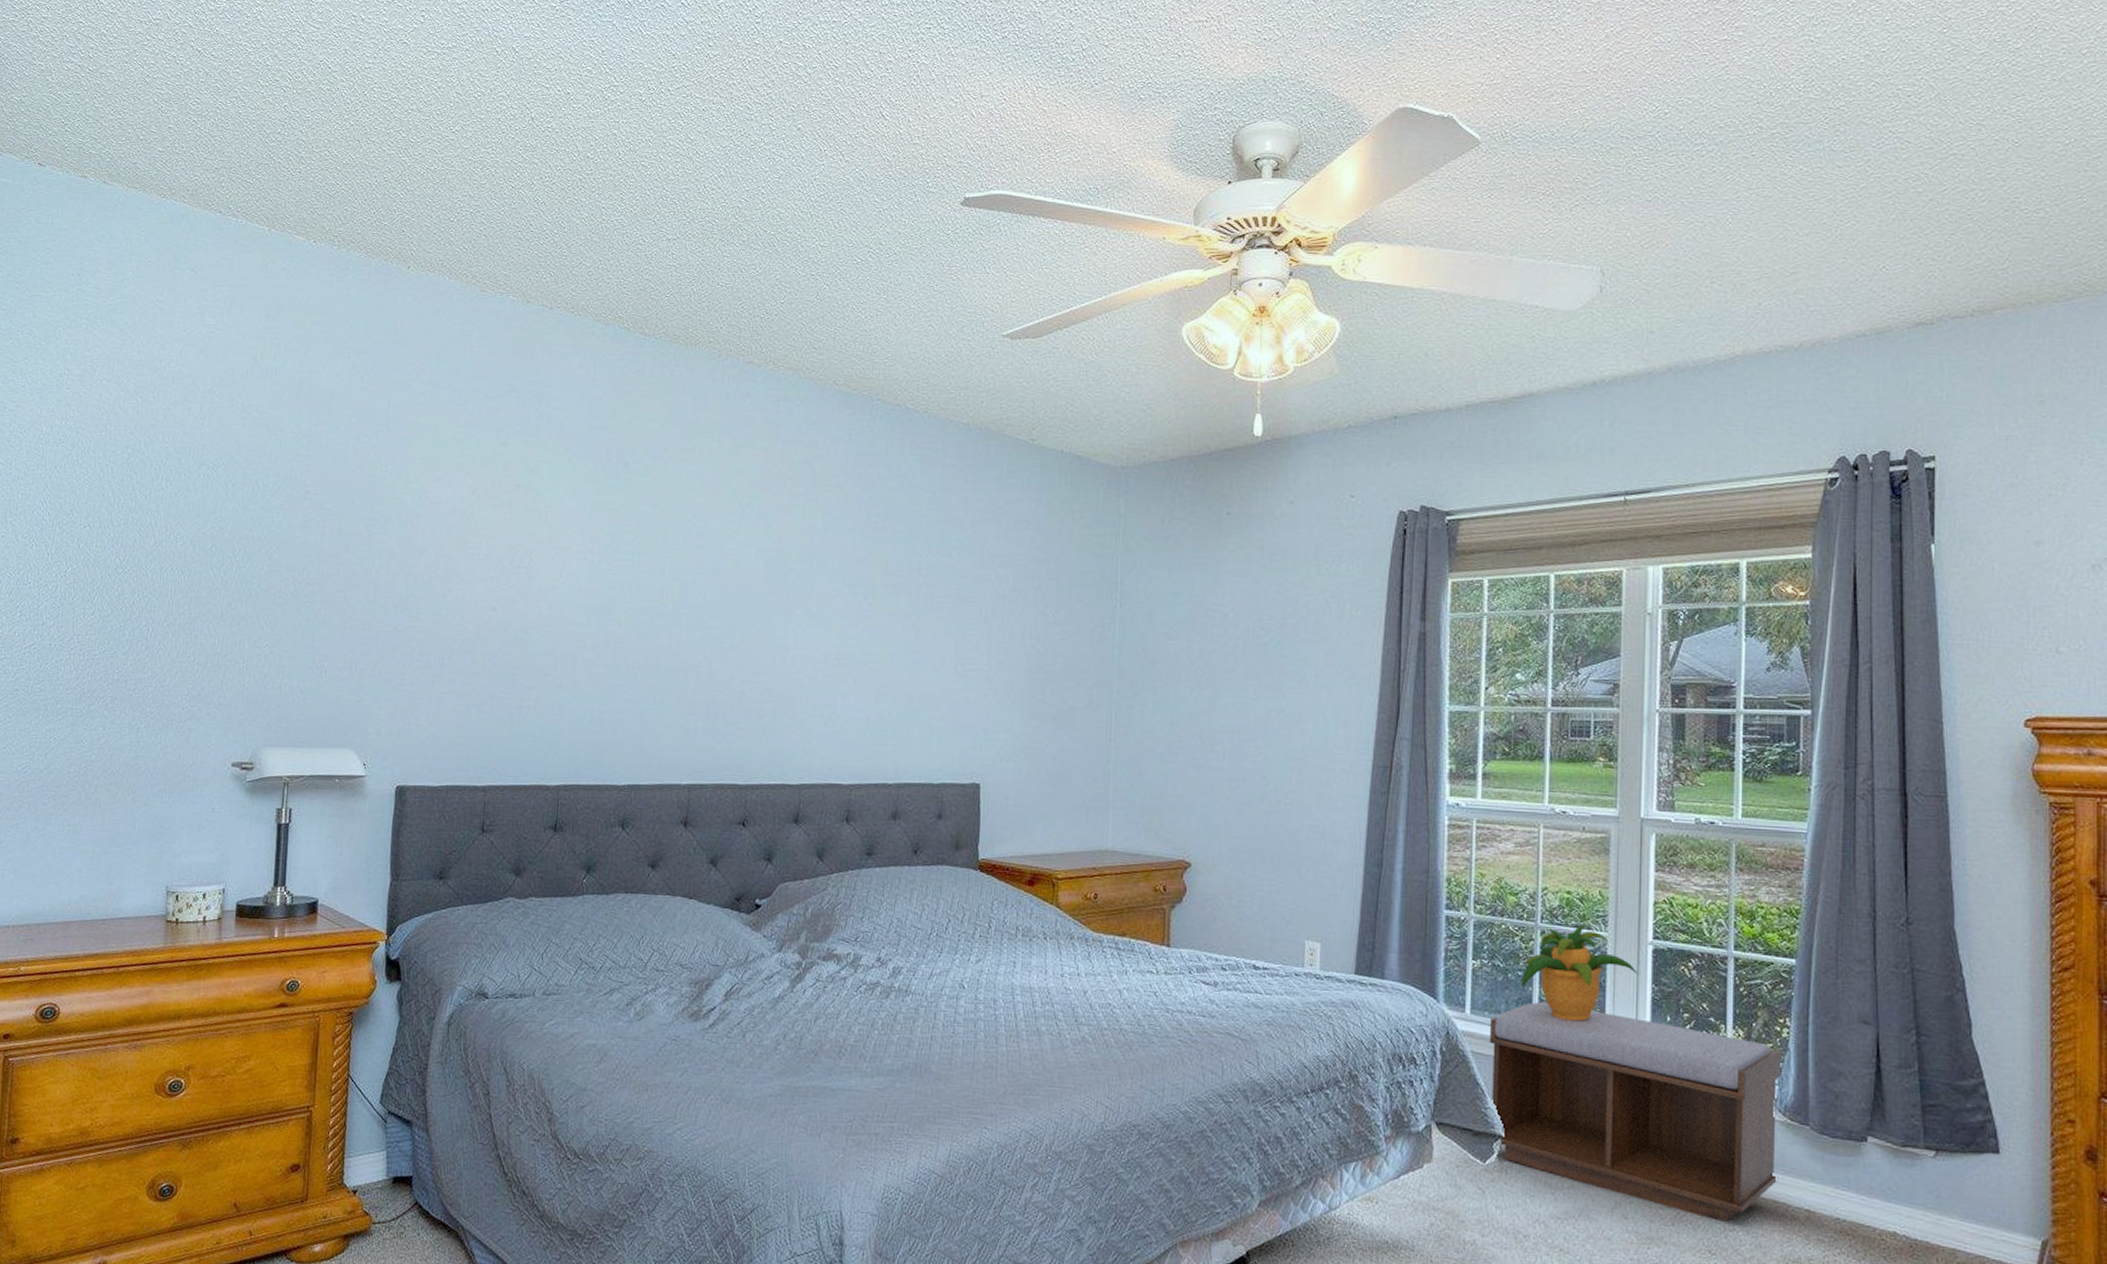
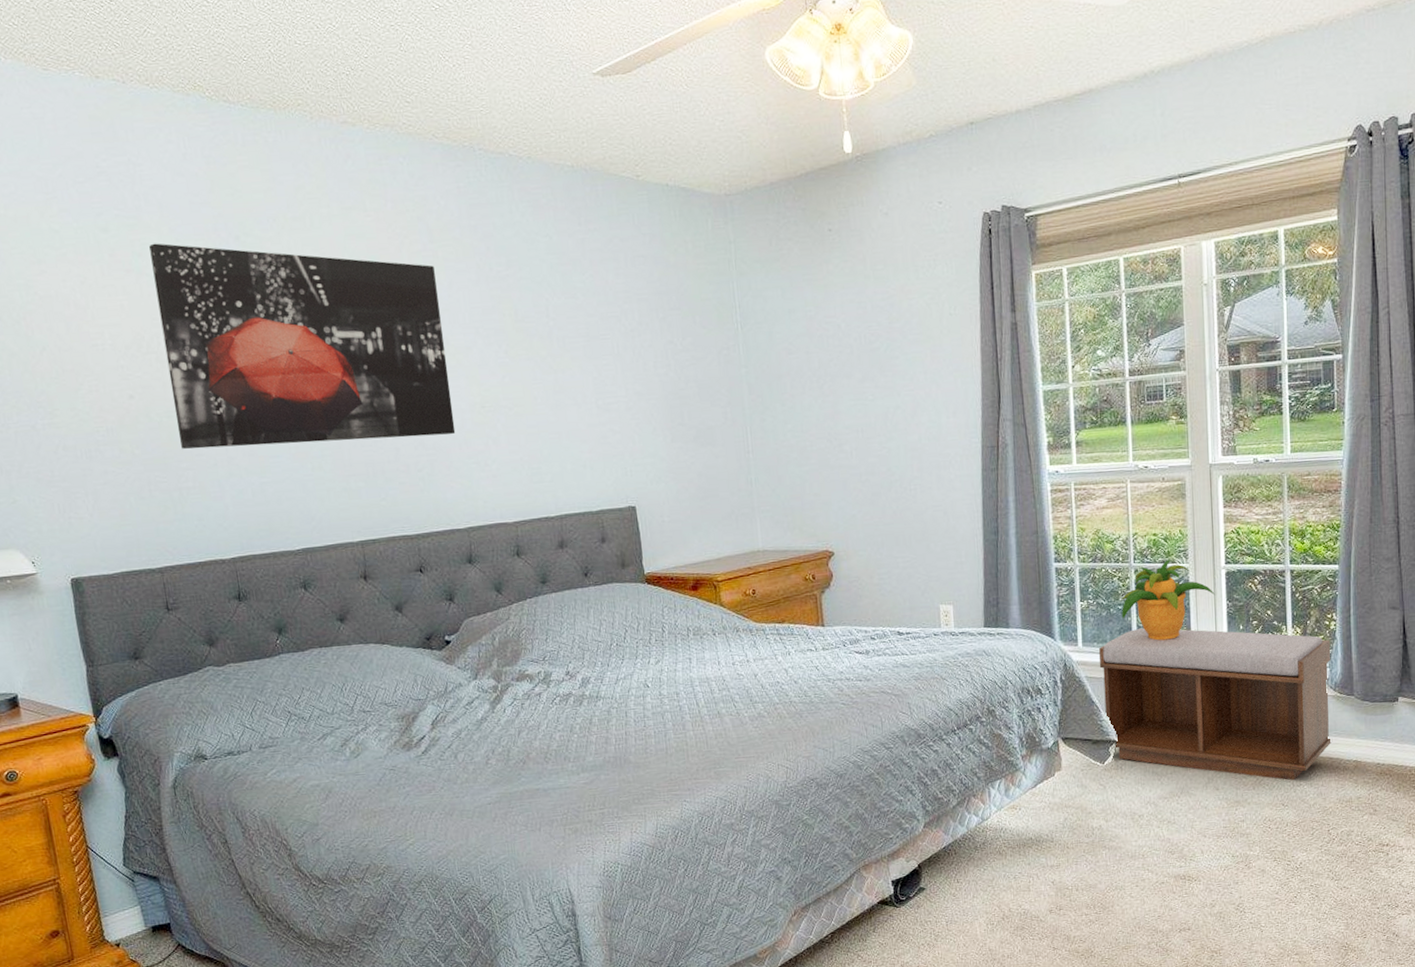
wall art: none [531,461,812,684] -> present [149,243,456,449]

